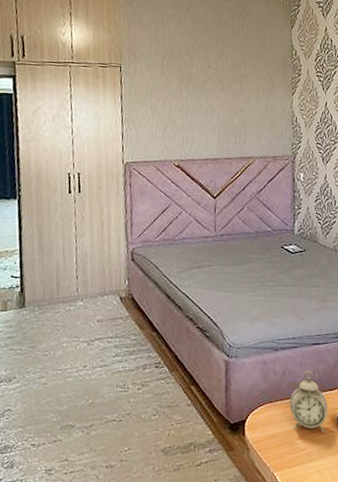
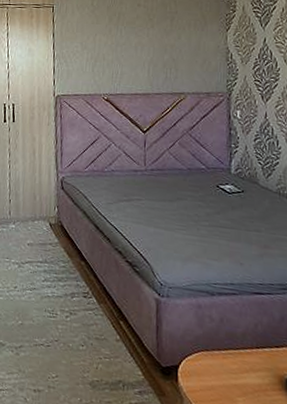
alarm clock: present [289,371,328,433] -> none [228,321,274,394]

